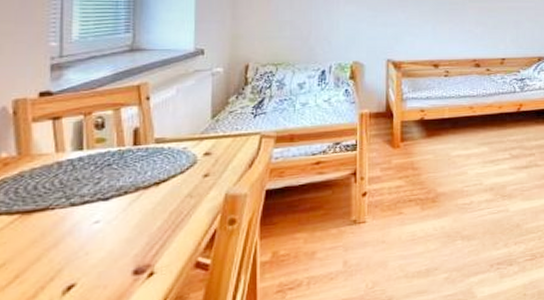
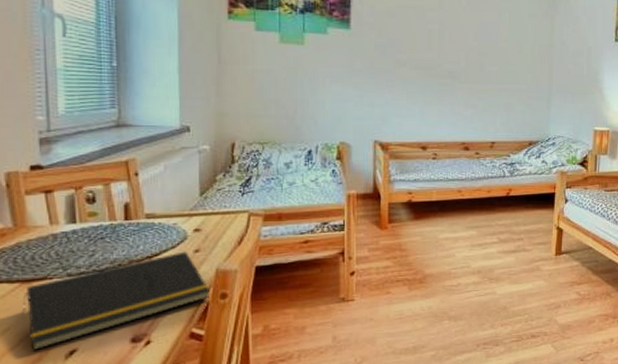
notepad: none [20,176,219,288] -> present [23,251,211,351]

